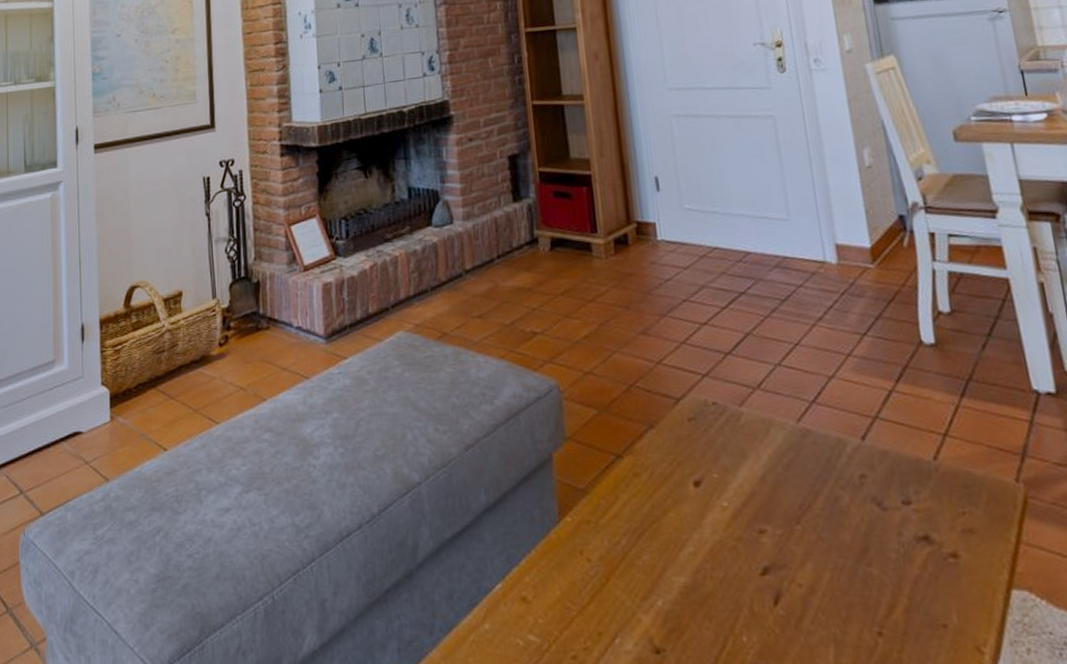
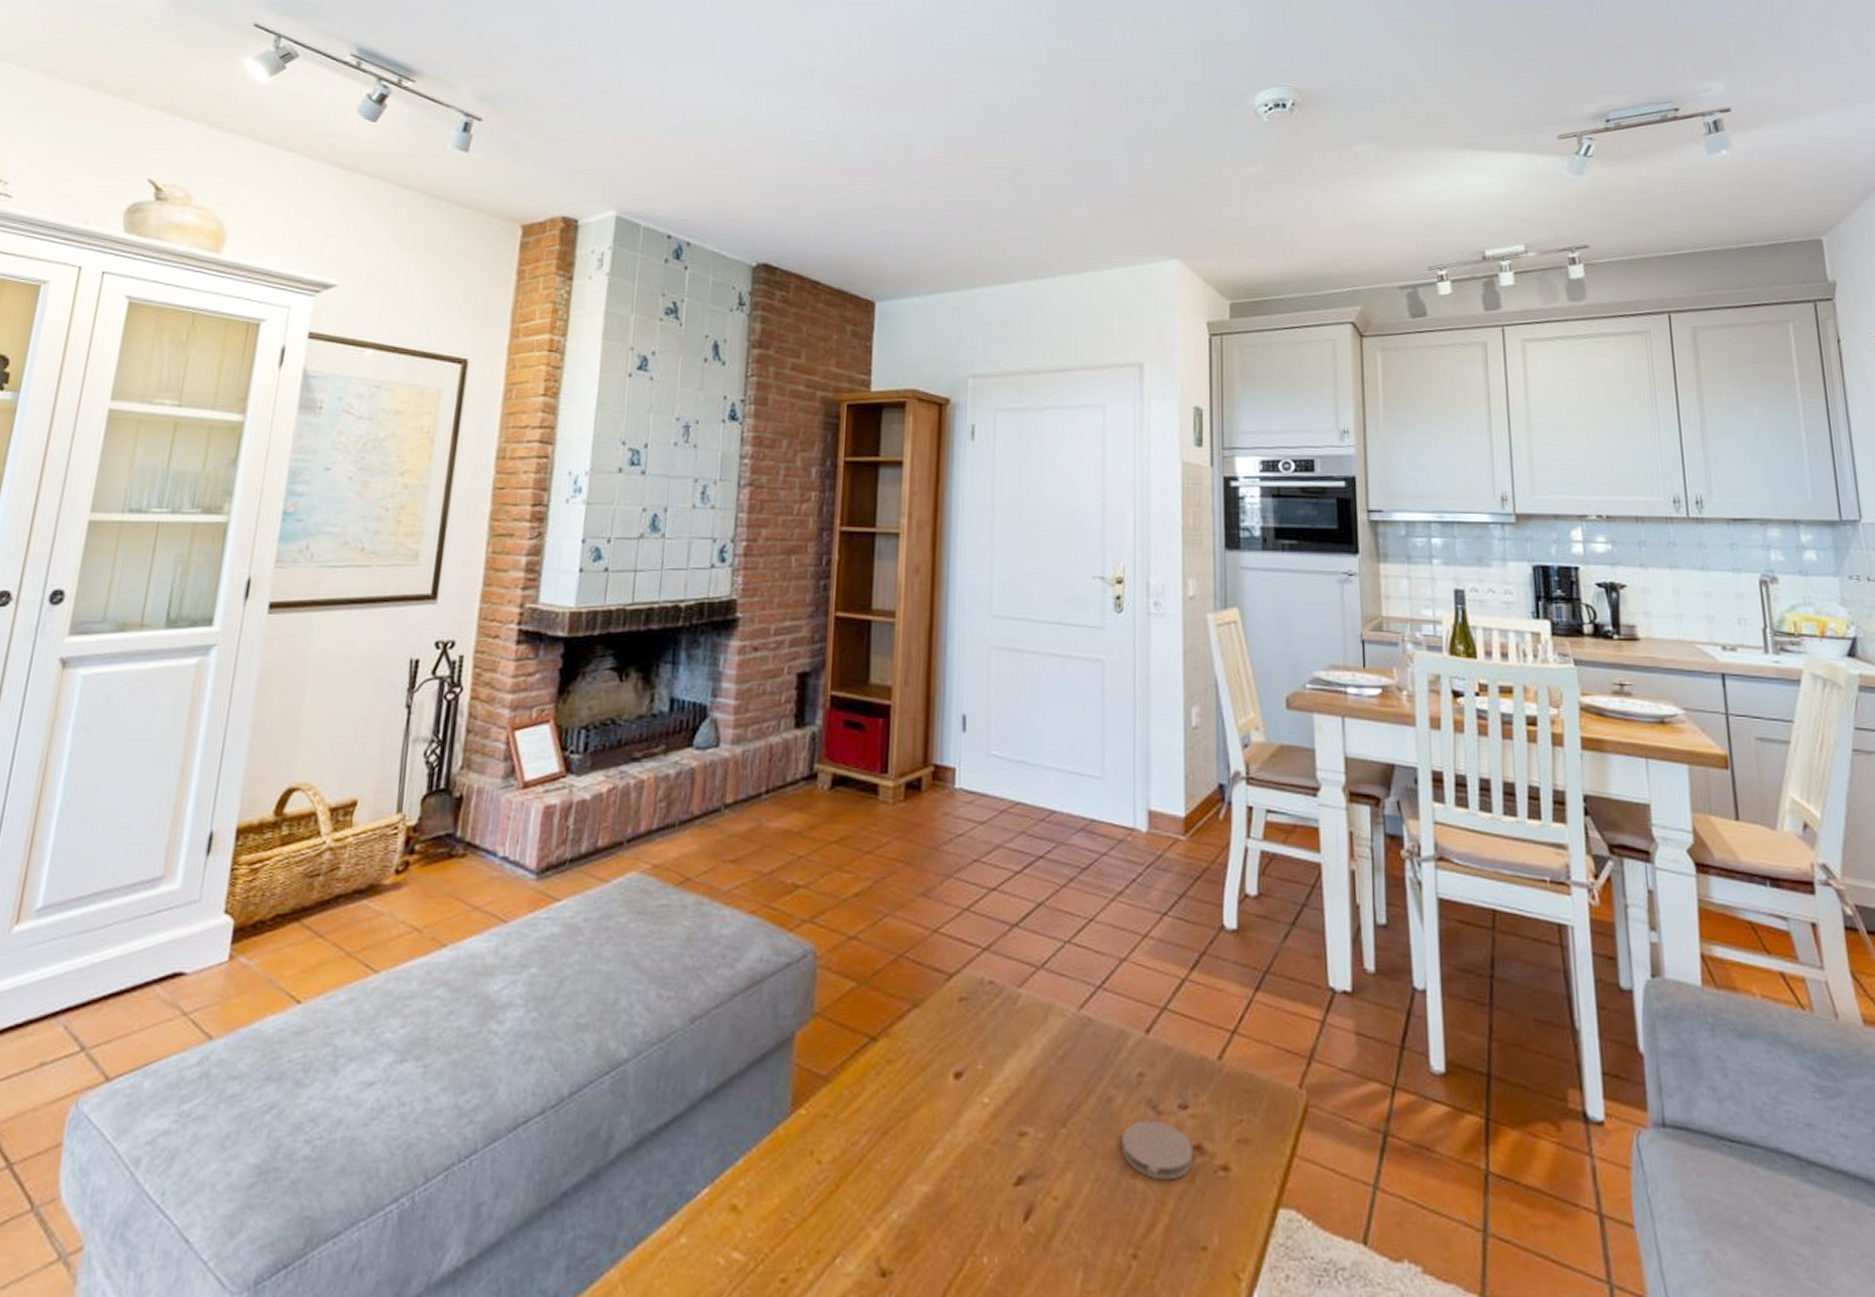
coaster: none [853,515,924,568] -> present [1122,1120,1194,1181]

